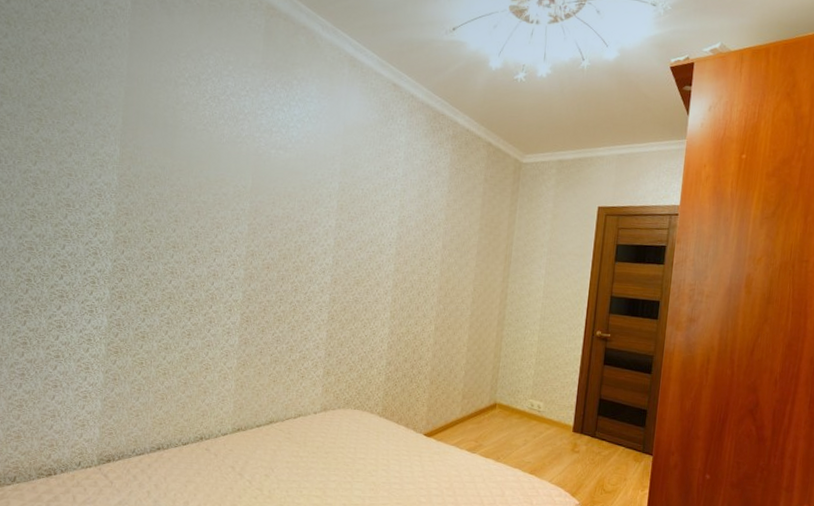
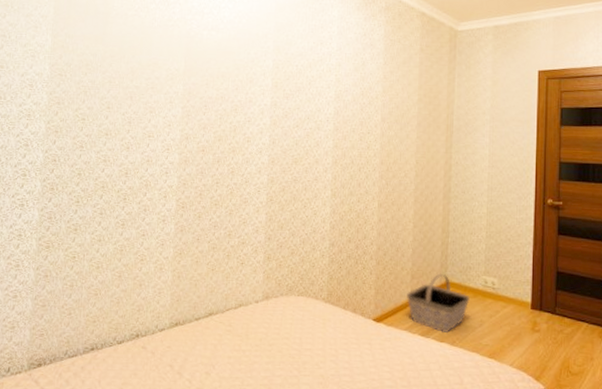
basket: none [457,395,516,450] -> present [407,273,470,334]

